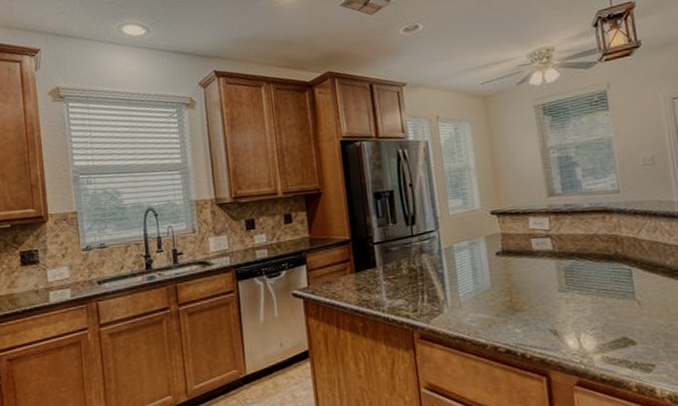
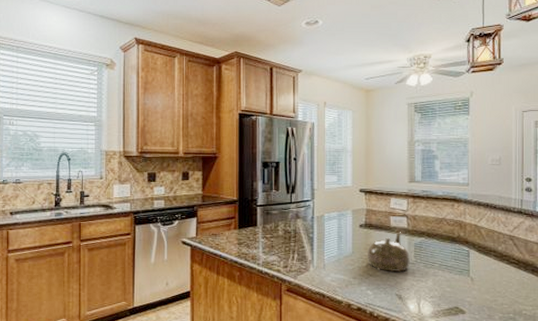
teapot: none [508,256,562,304] -> present [367,232,410,273]

